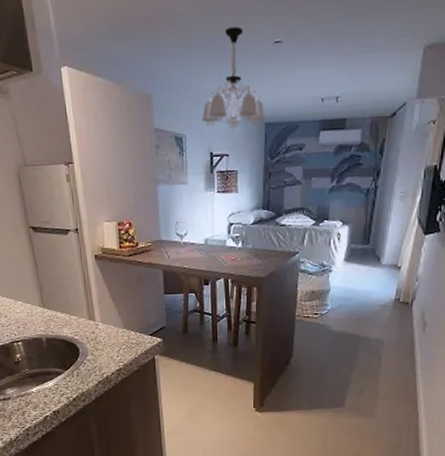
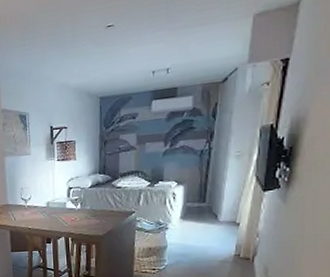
chandelier: present [202,27,265,129] -> none [42,17,99,105]

